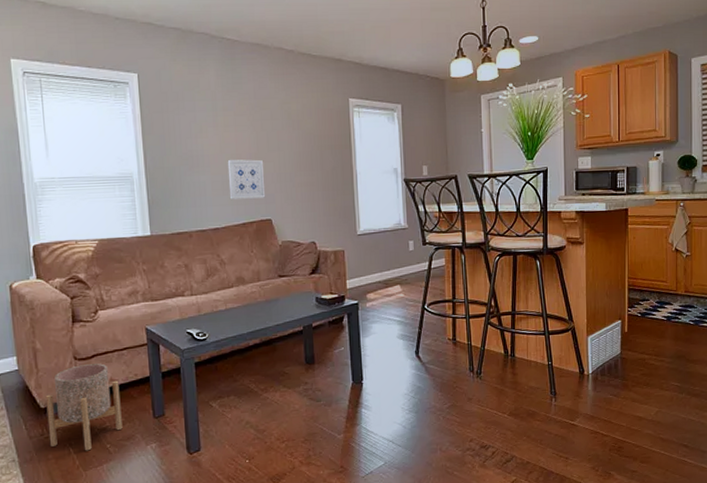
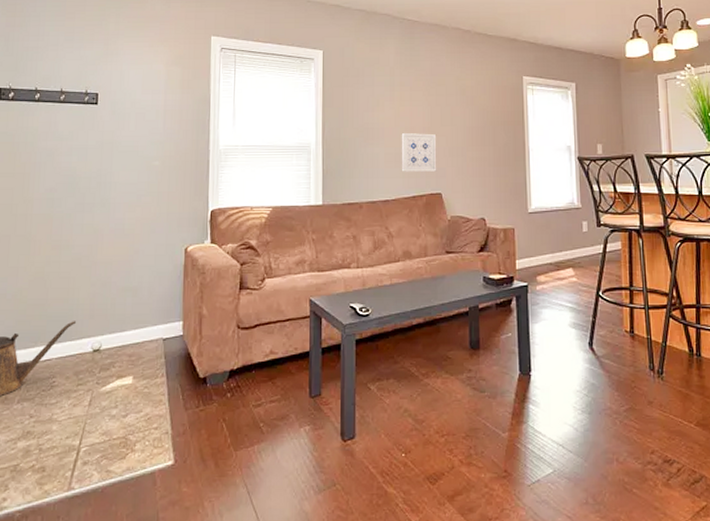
planter: present [45,363,123,451] -> none [204,334,279,429]

